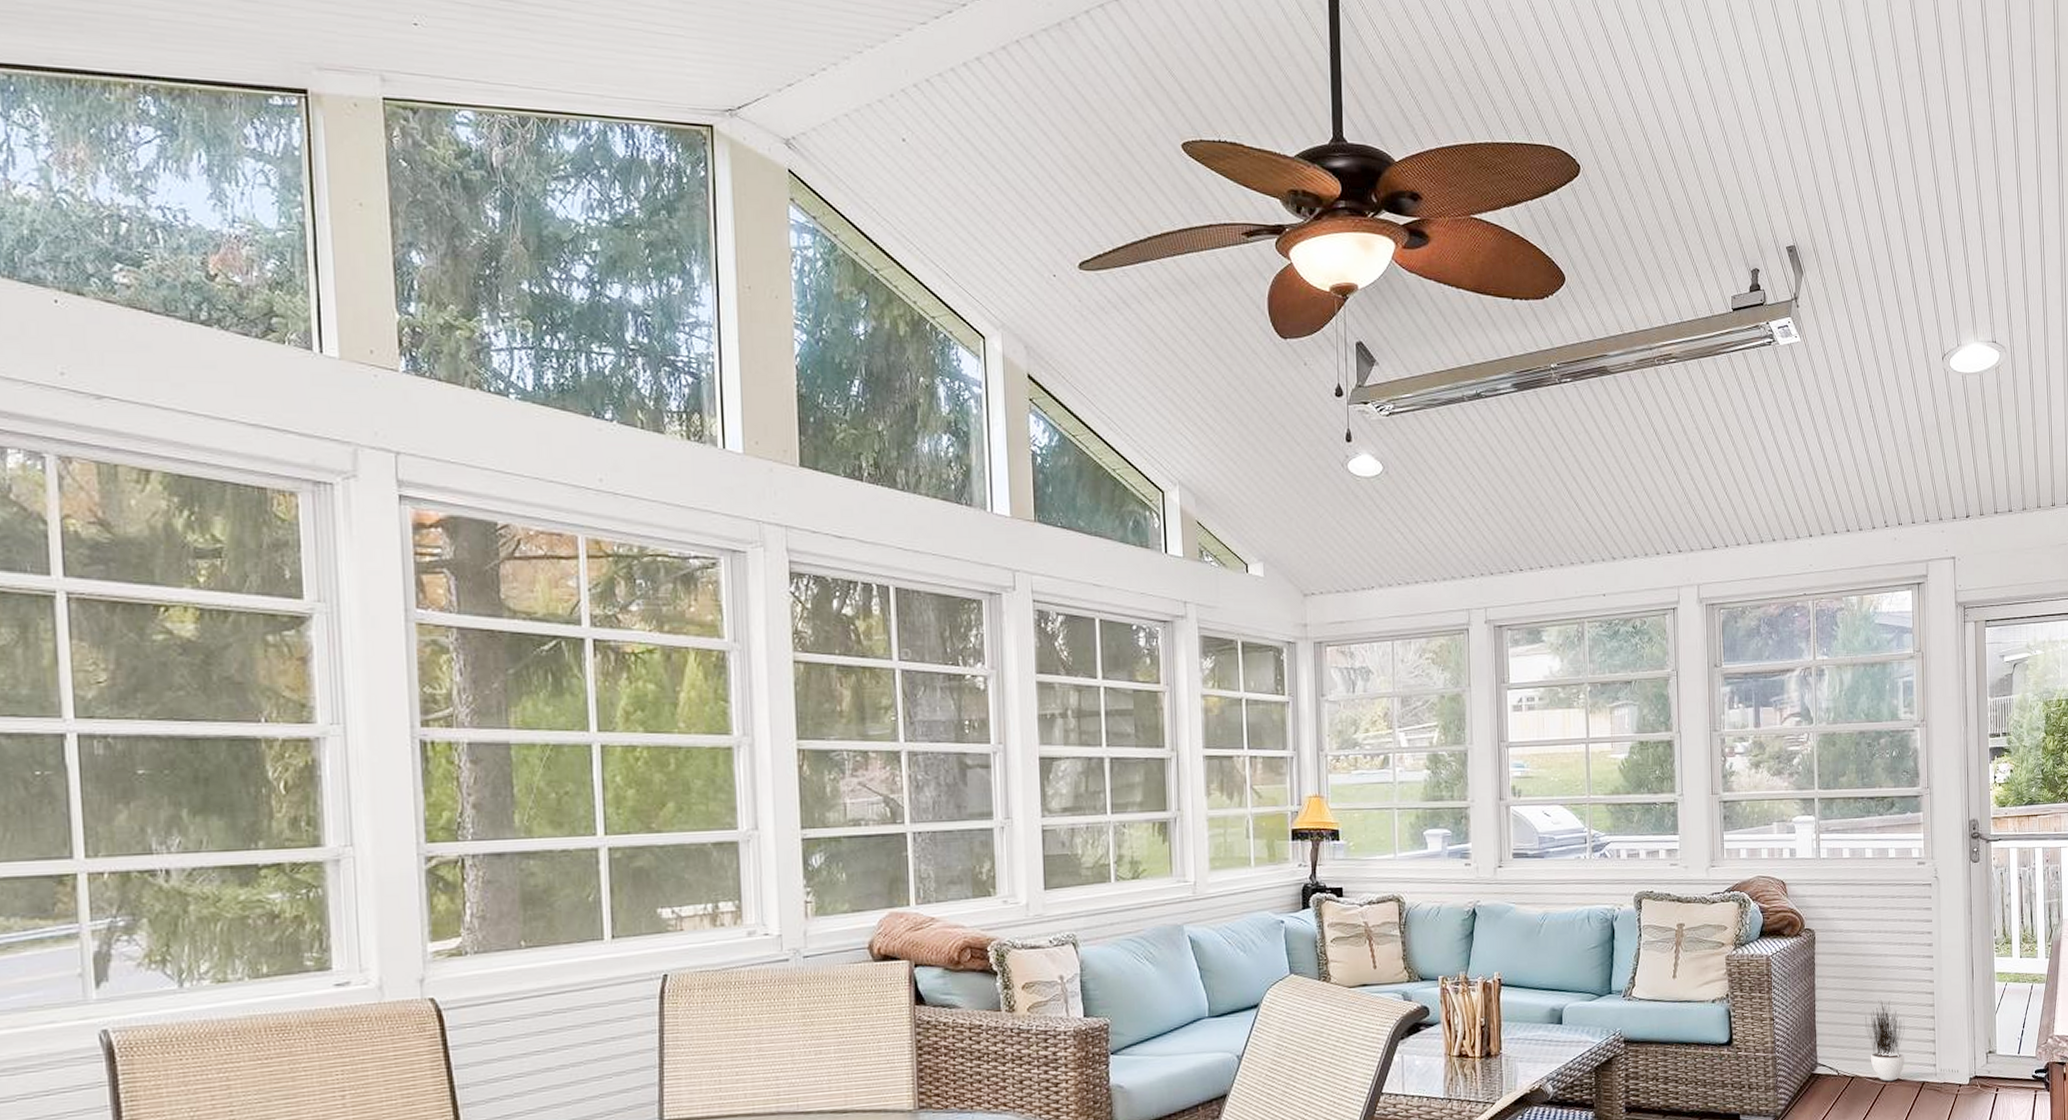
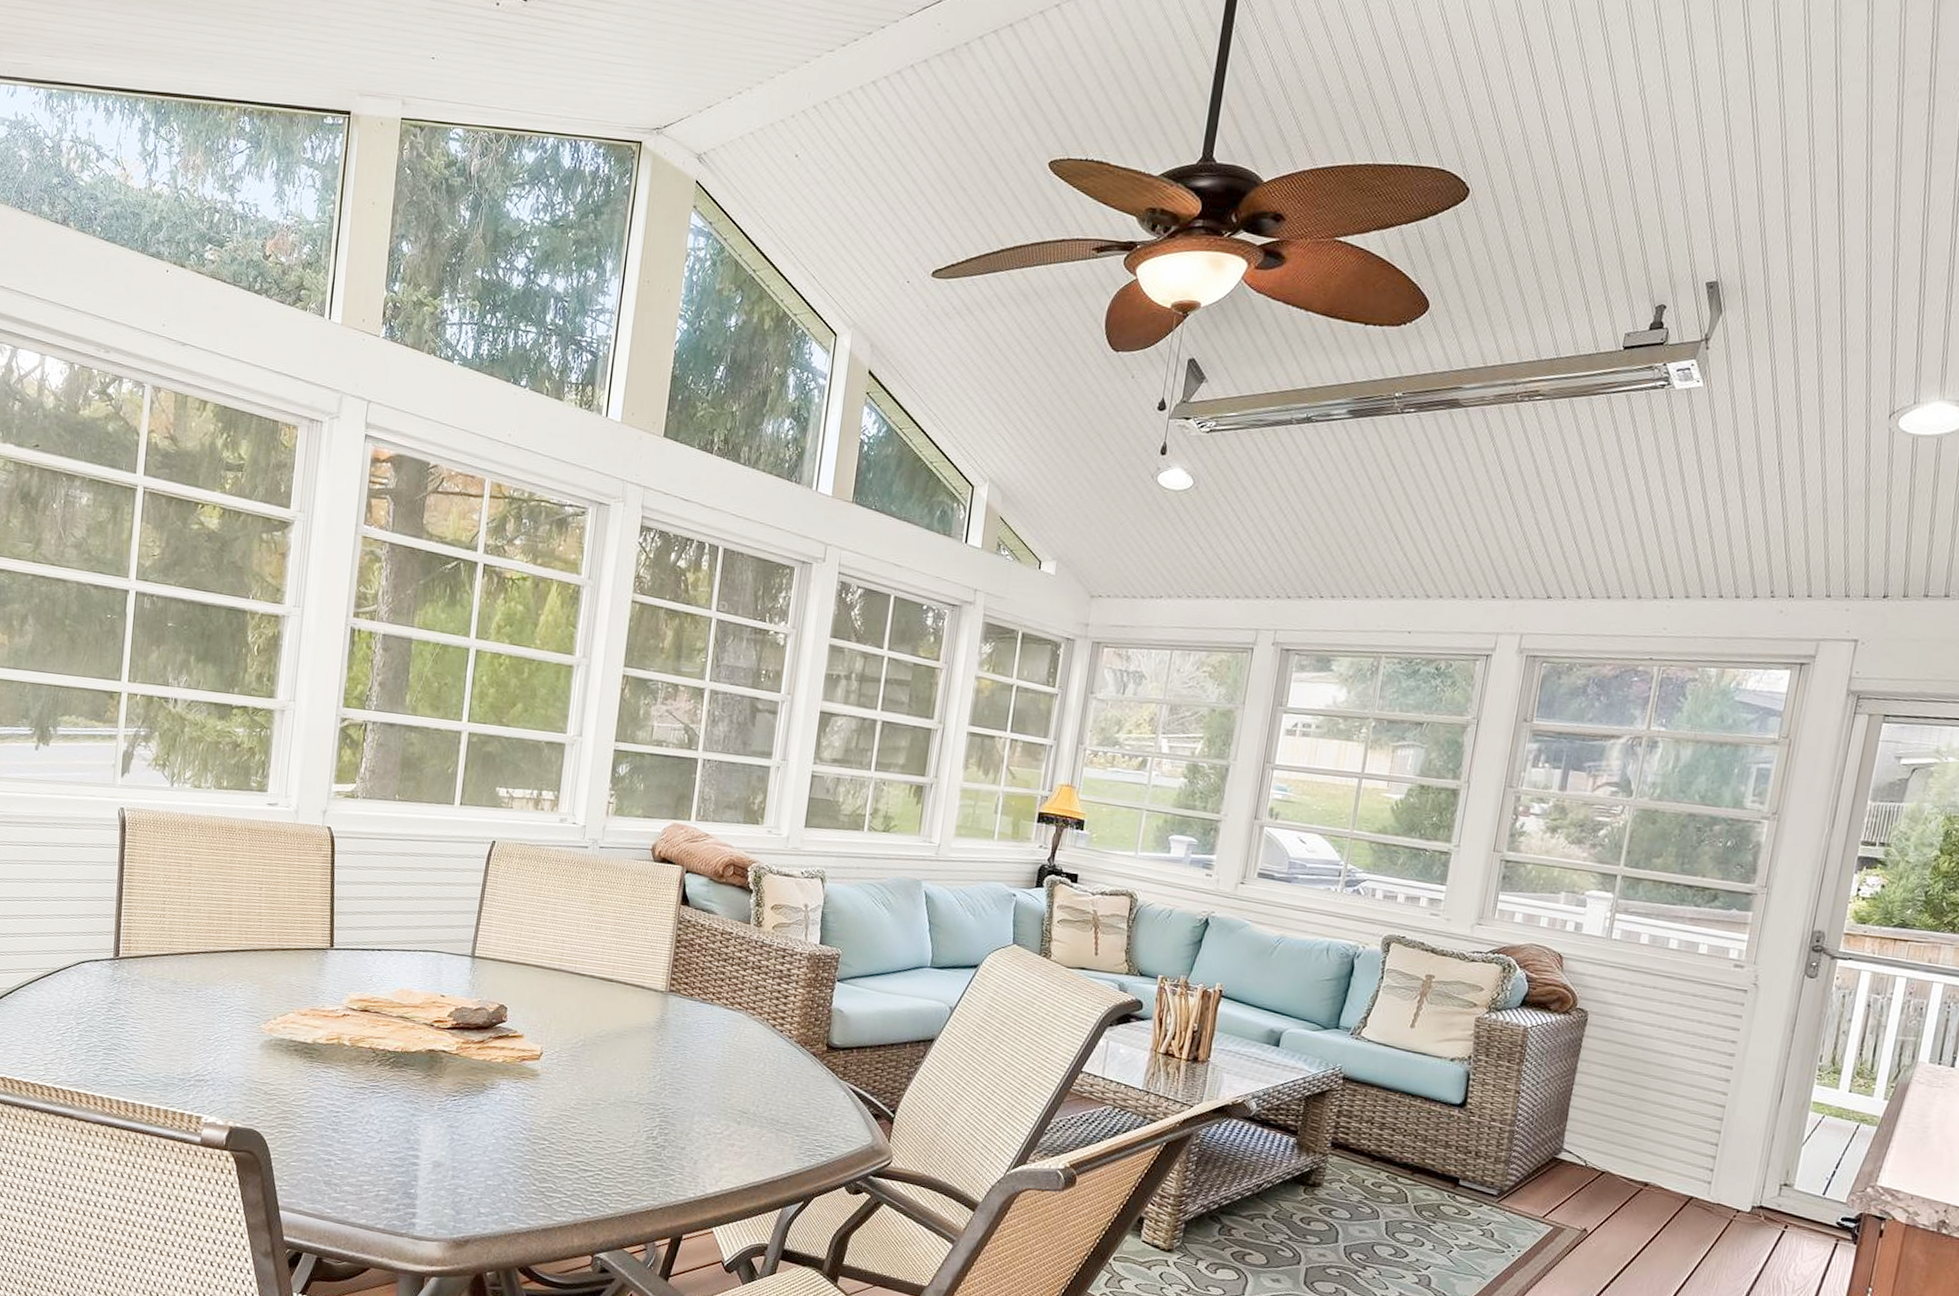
potted plant: present [1865,997,1958,1082] -> none [1628,1097,1739,1198]

